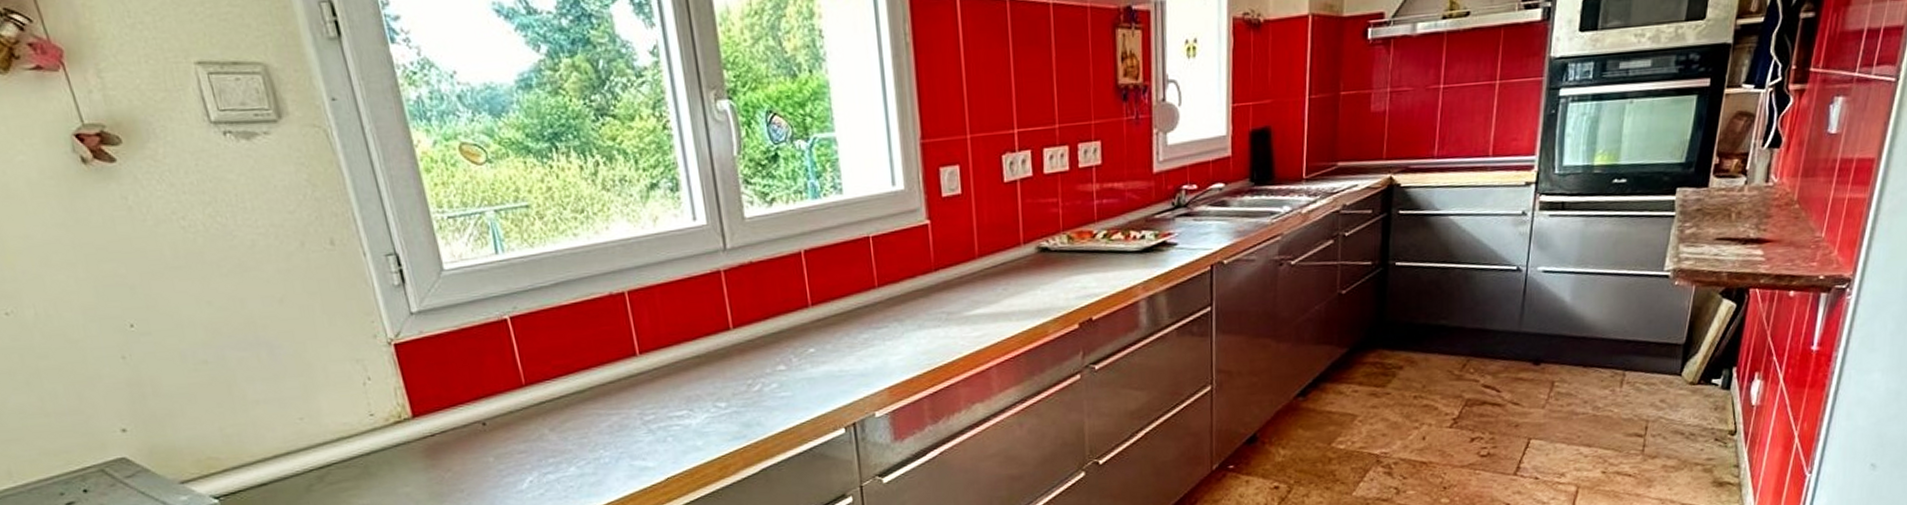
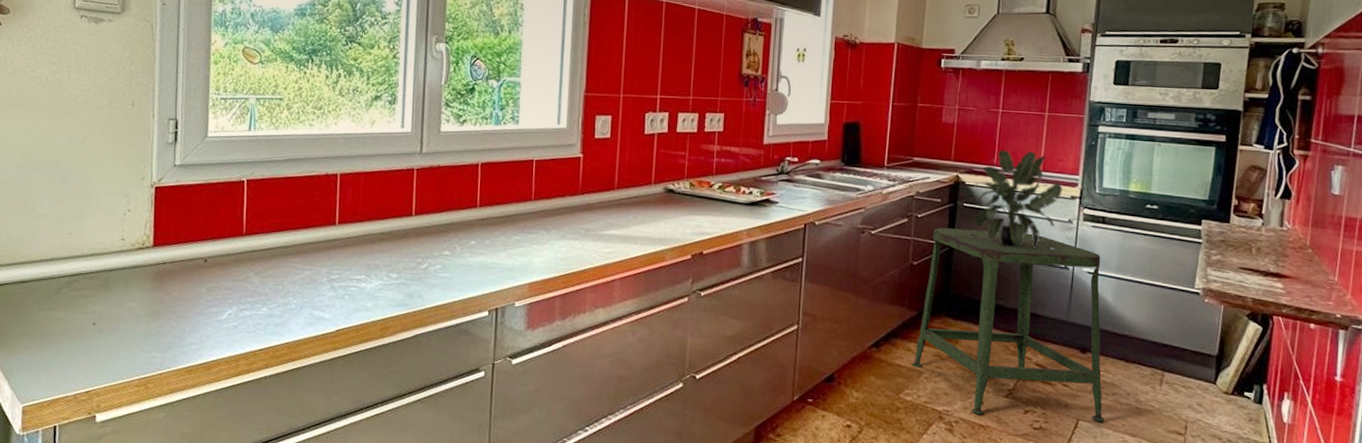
stool: none [1344,235,1559,452] -> present [911,227,1105,422]
potted plant: none [1410,133,1516,256] -> present [974,149,1063,249]

